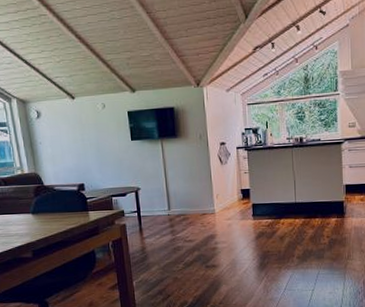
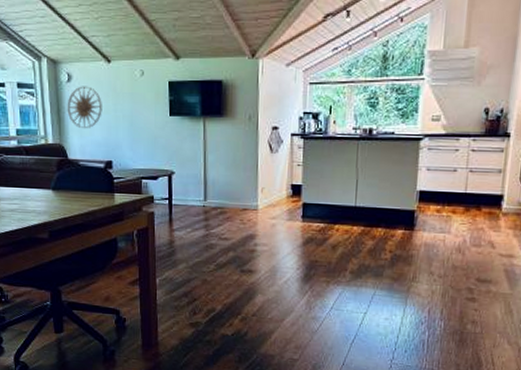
wall art: none [38,120,71,158] -> present [67,86,102,129]

